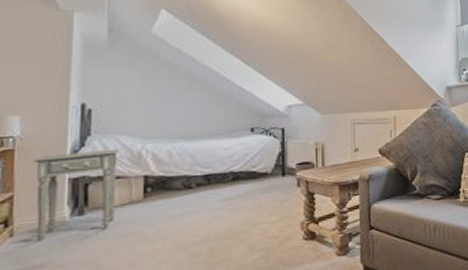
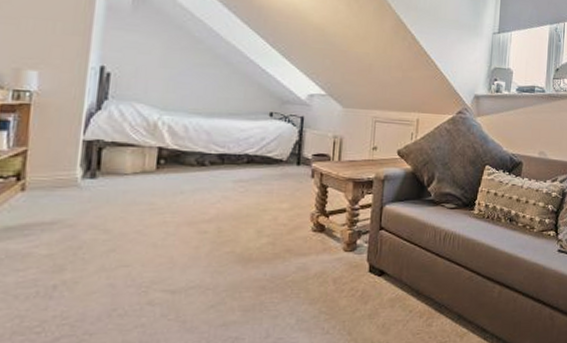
side table: present [32,148,120,242] -> none [47,114,136,199]

